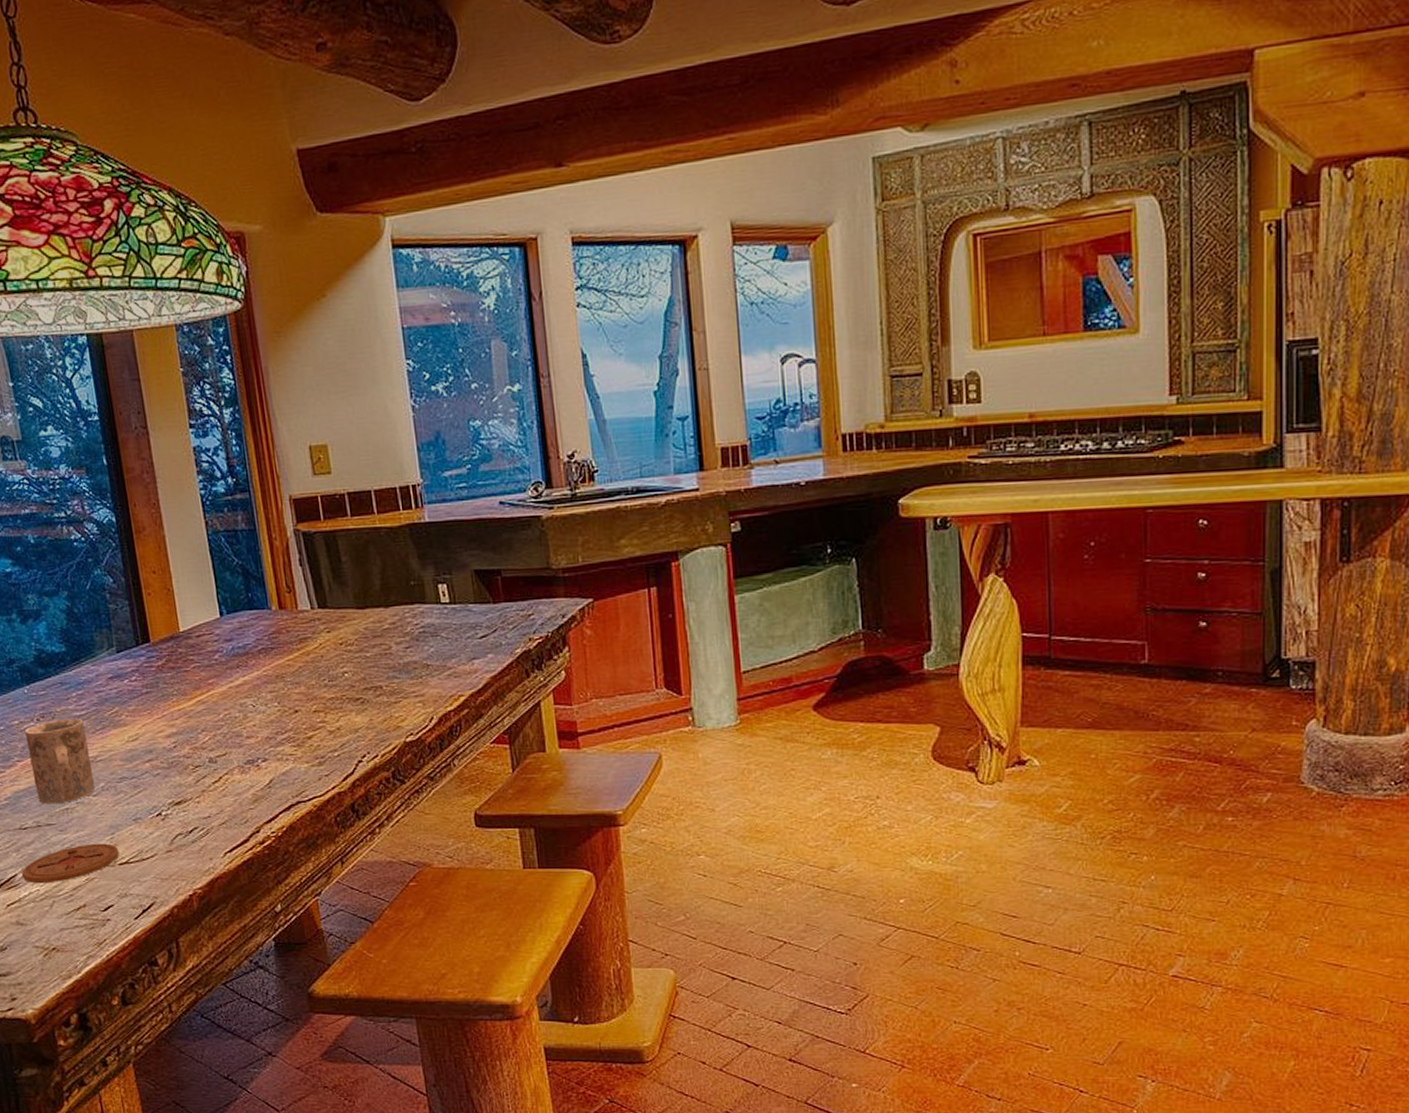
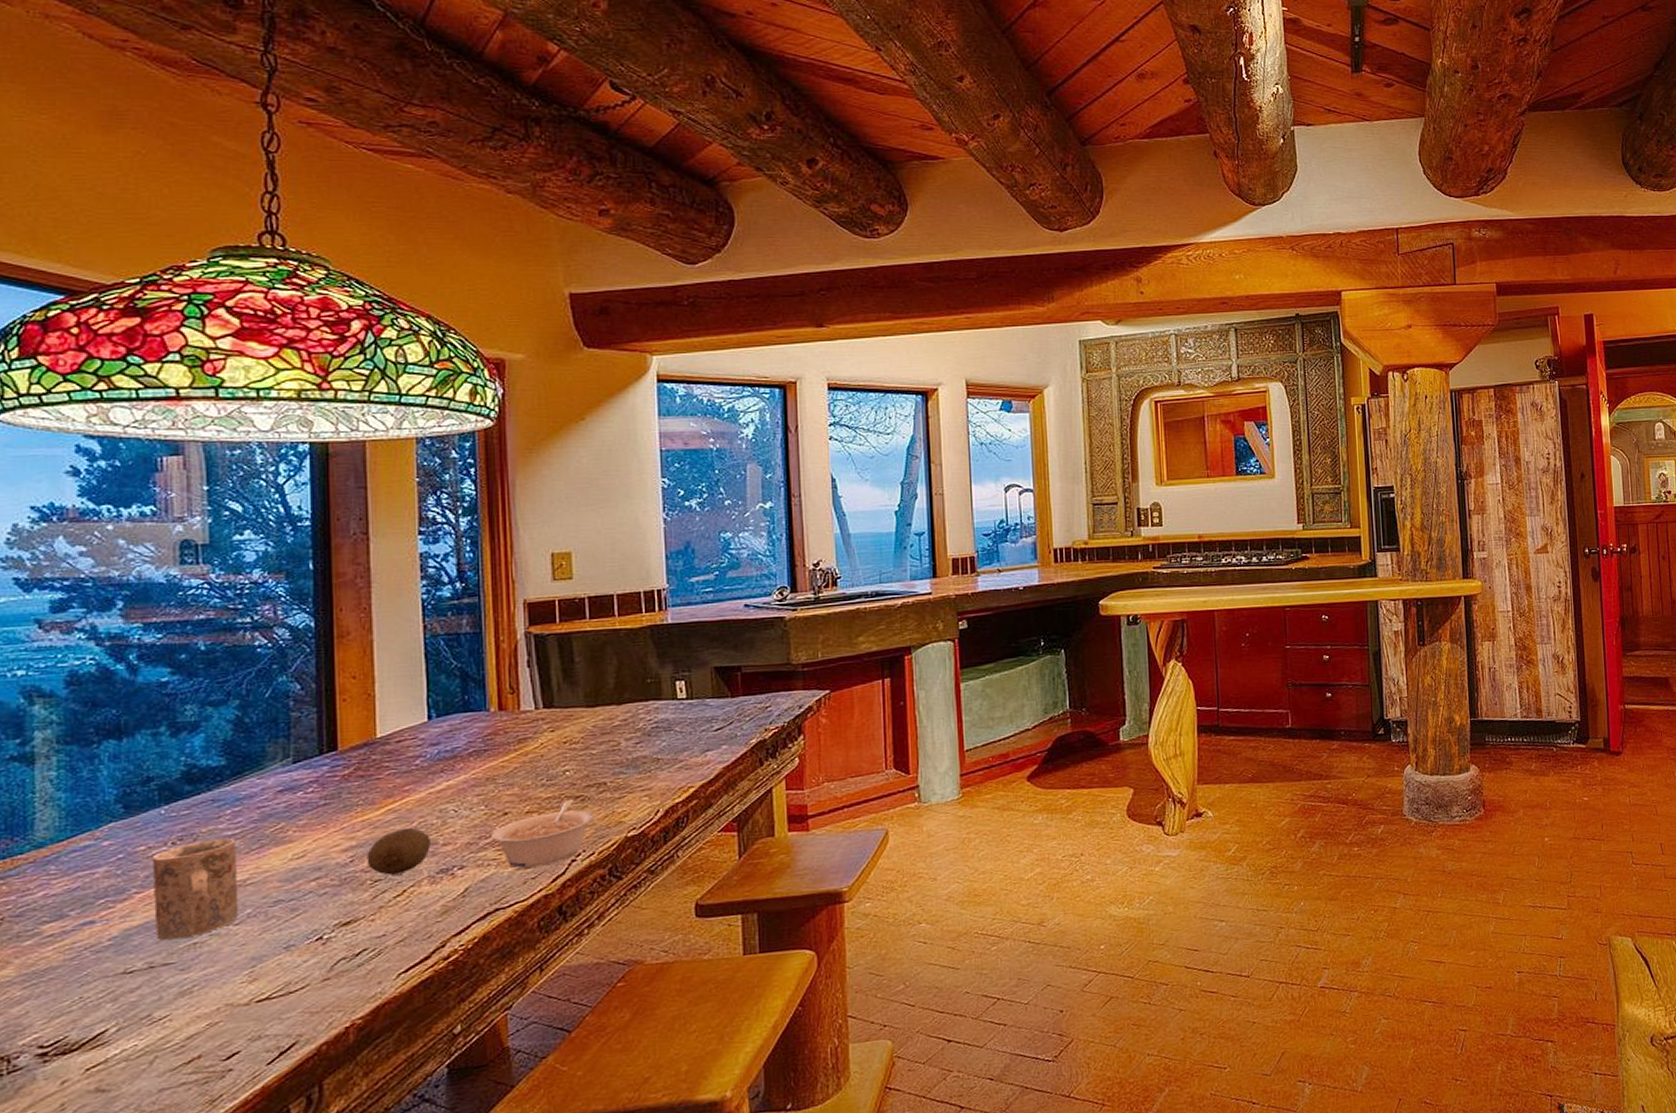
coaster: present [22,843,120,884] -> none [116,978,259,1038]
fruit: none [186,718,237,762] -> present [366,827,430,876]
legume: none [286,700,375,765] -> present [491,799,595,868]

